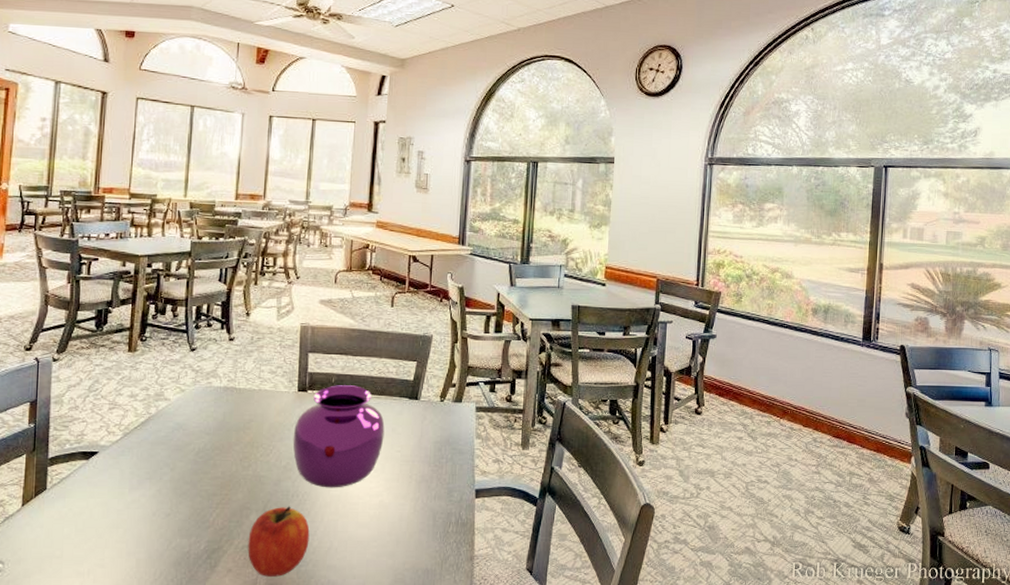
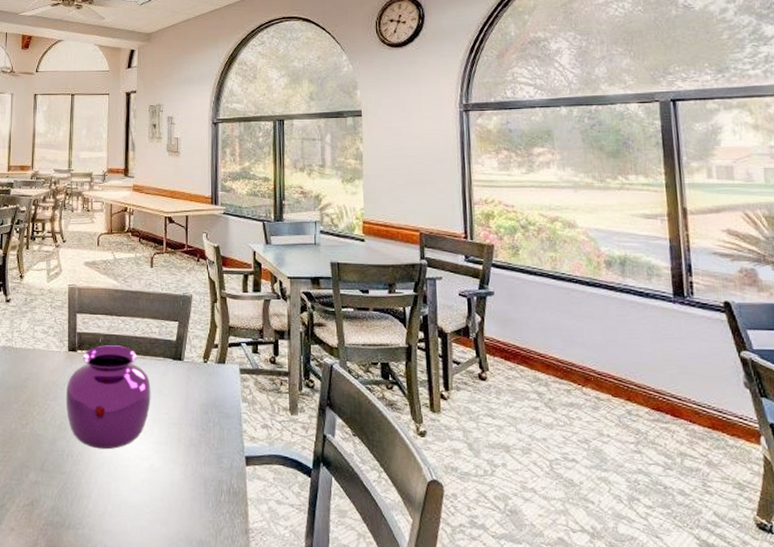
apple: present [248,506,310,577] -> none [28,466,85,539]

